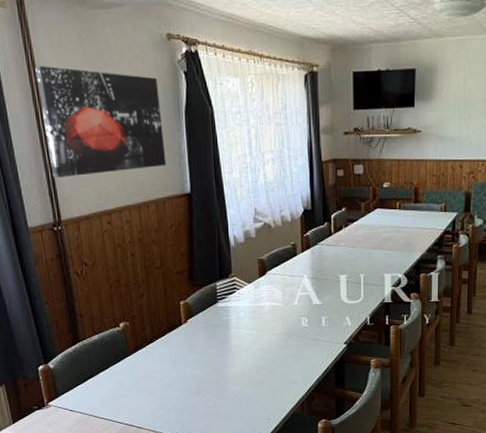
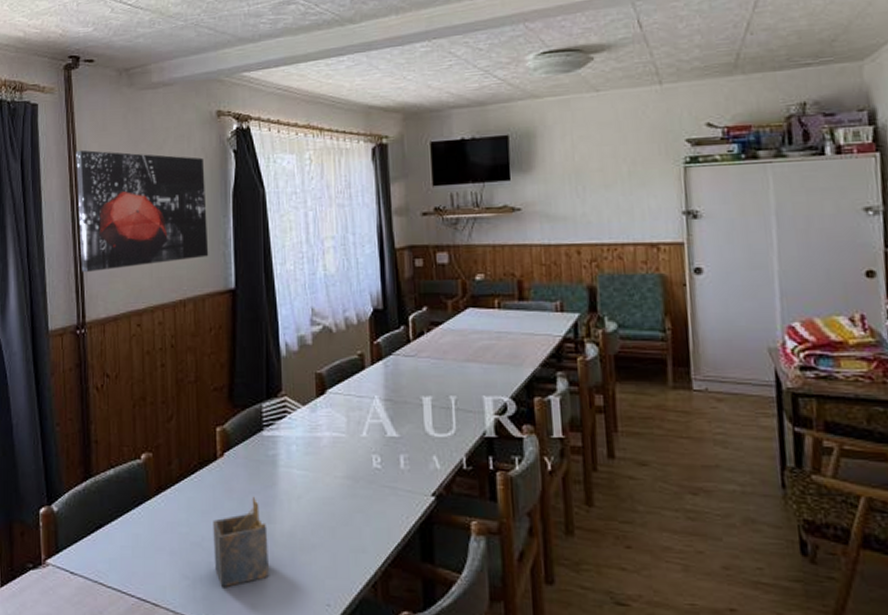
napkin holder: none [181,350,225,413] -> present [213,496,269,588]

